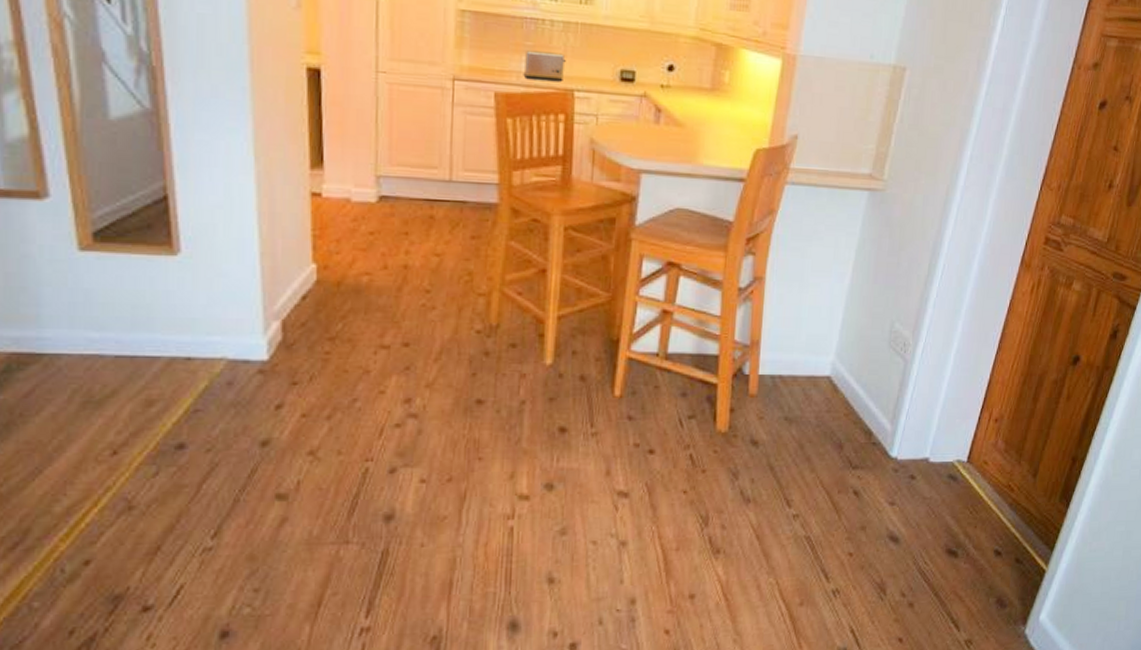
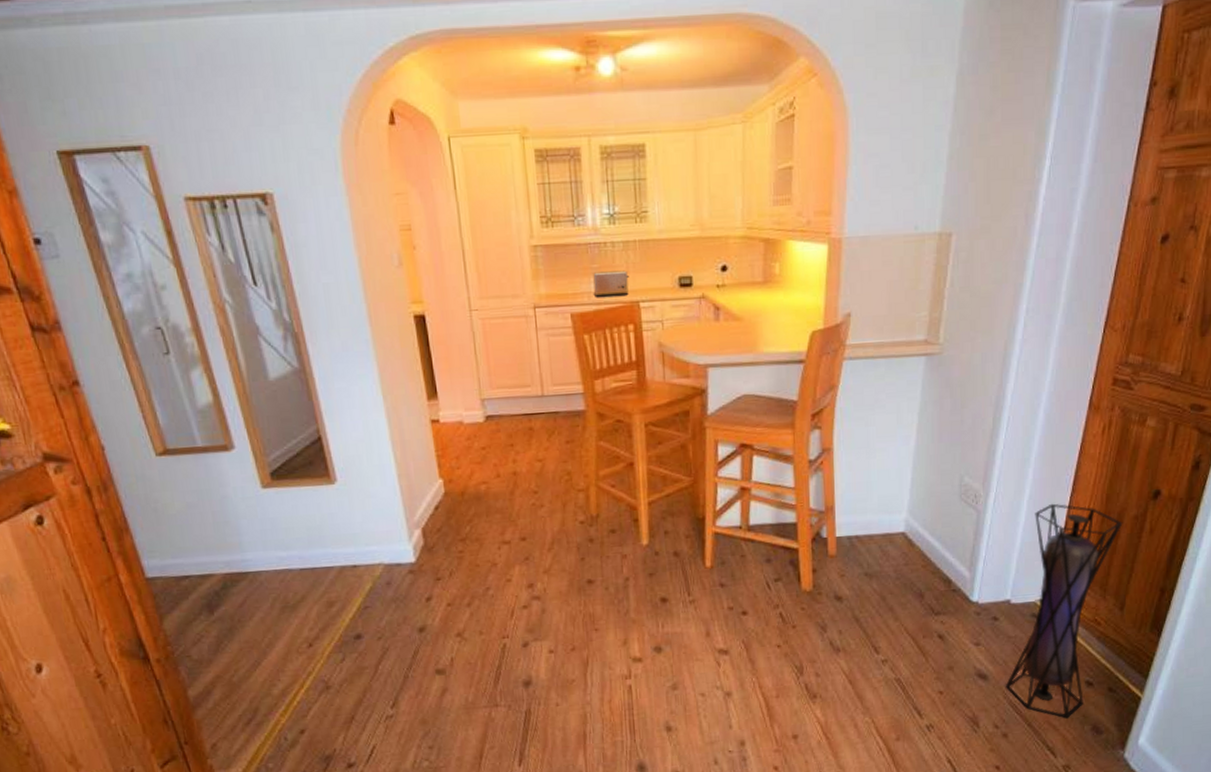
lantern: none [916,359,1043,589] -> present [1006,503,1123,719]

